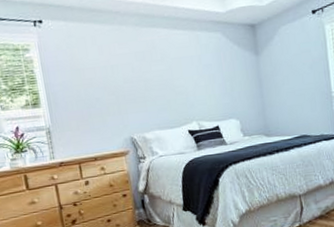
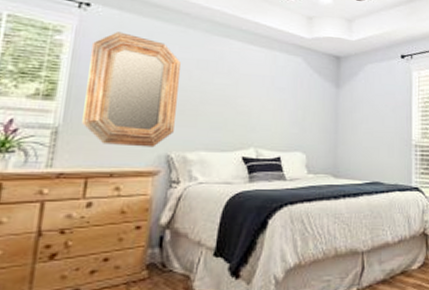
home mirror: none [53,40,131,136] -> present [82,32,182,148]

